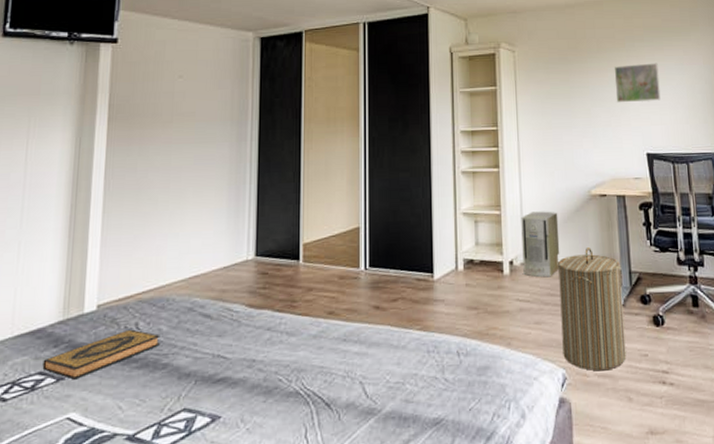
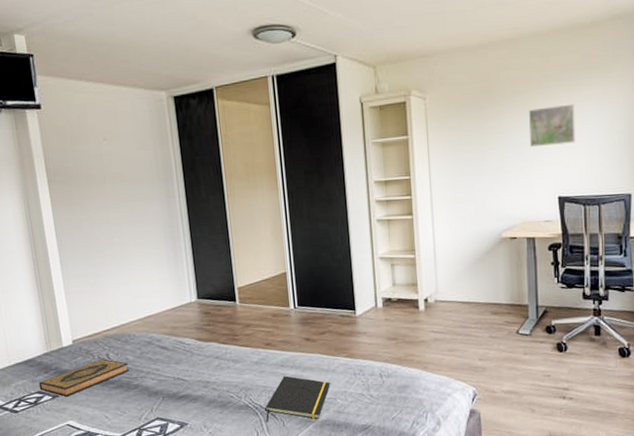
notepad: none [319,353,399,415] -> present [265,376,330,422]
air purifier: present [521,211,560,278] -> none [434,254,471,313]
laundry hamper: present [558,247,626,371] -> none [469,285,531,389]

